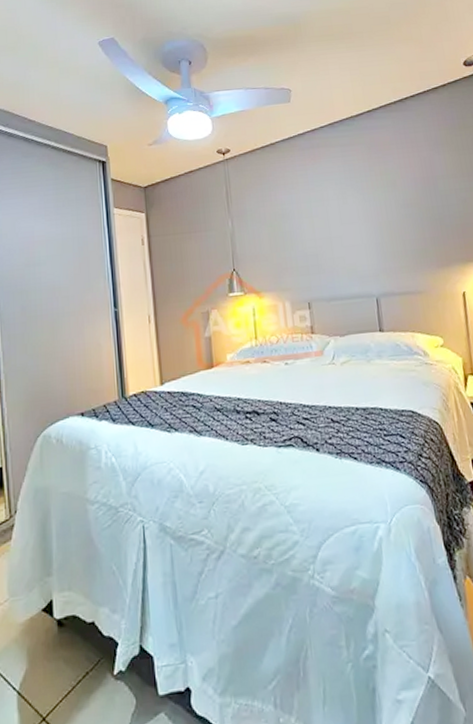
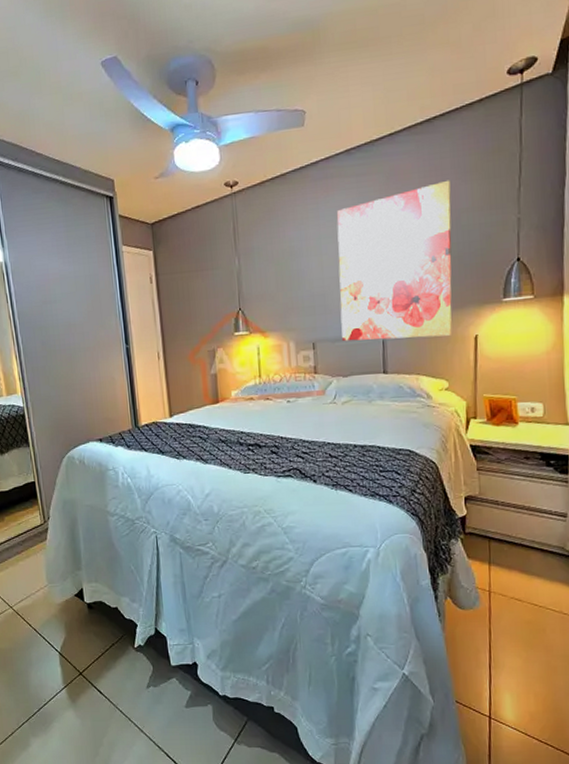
wall art: none [325,151,441,301] -> present [337,180,452,342]

